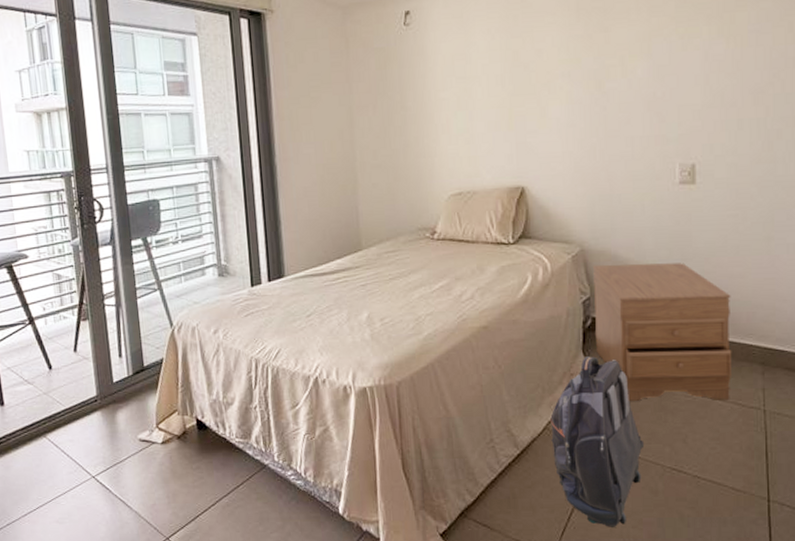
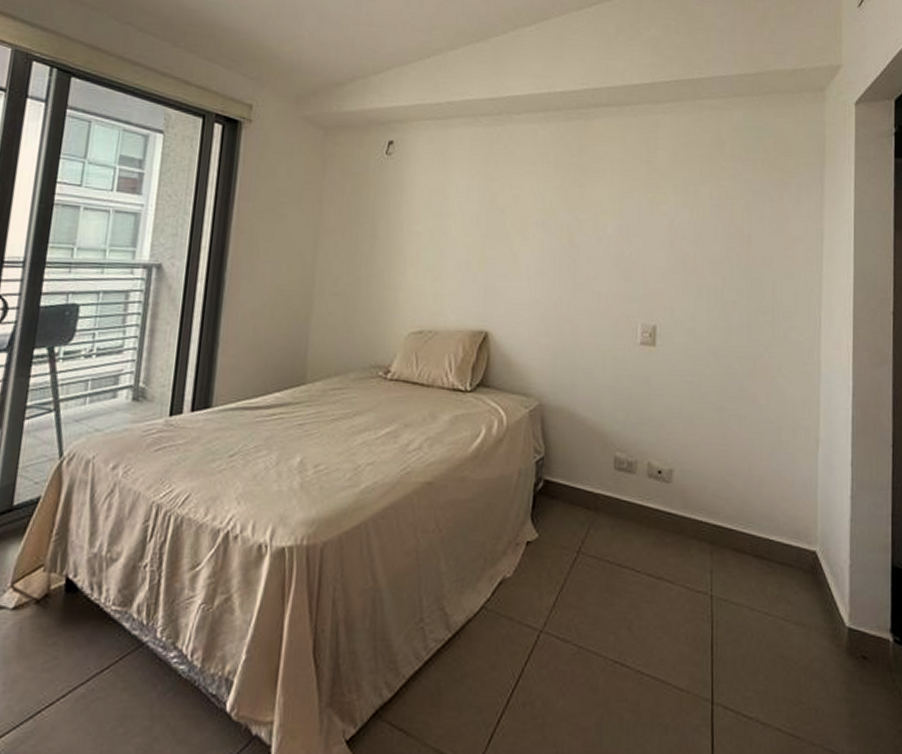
backpack: present [550,356,645,527] -> none [488,524,588,734]
nightstand: present [593,263,732,401] -> none [545,422,684,582]

